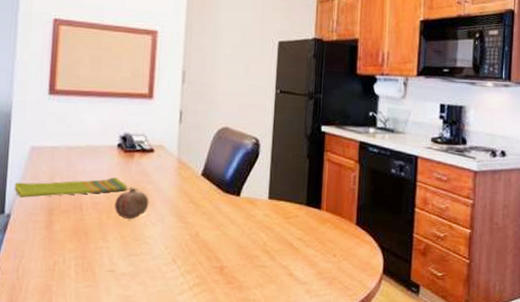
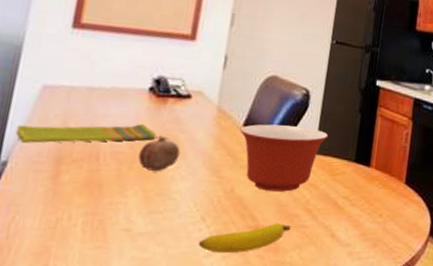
banana: none [172,263,252,291] -> present [198,223,291,254]
mixing bowl: none [199,173,280,235] -> present [240,124,329,192]

